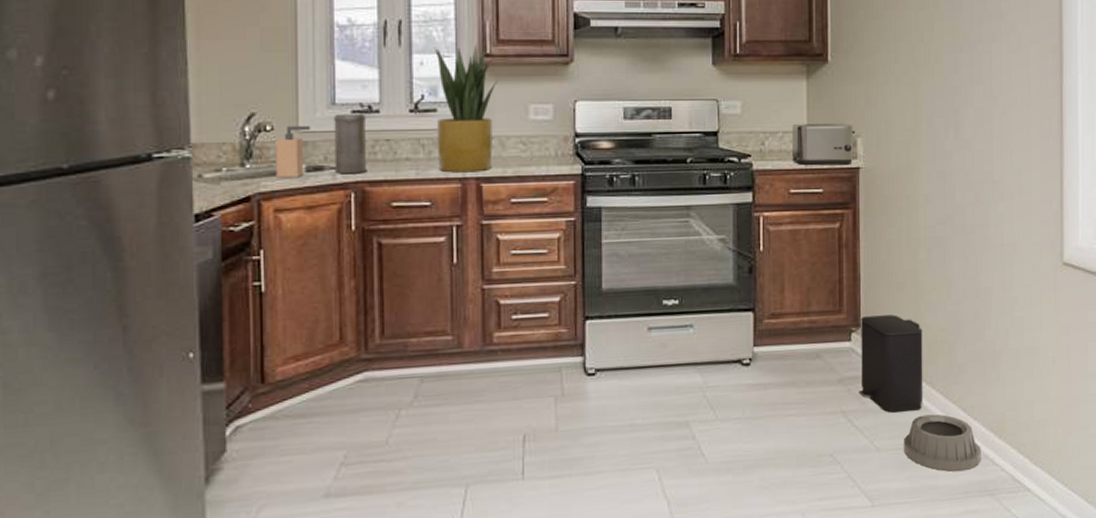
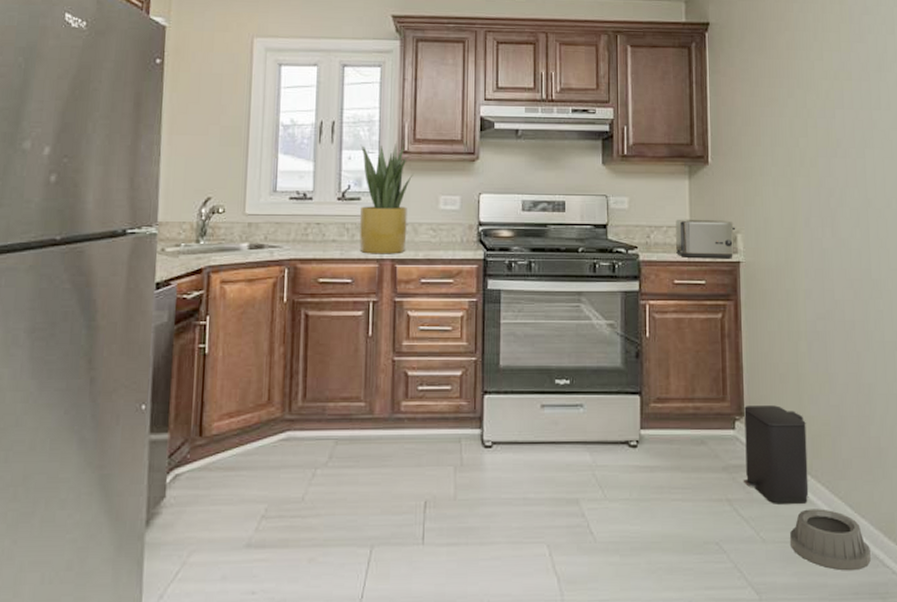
soap dispenser: present [275,125,311,178] -> none [224,209,255,254]
canister: present [334,113,368,175] -> none [272,200,302,252]

